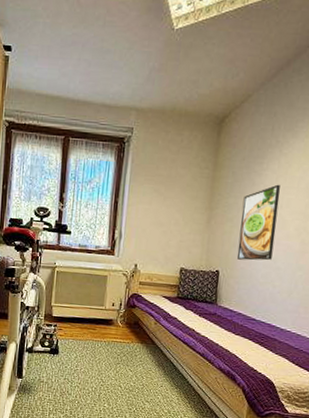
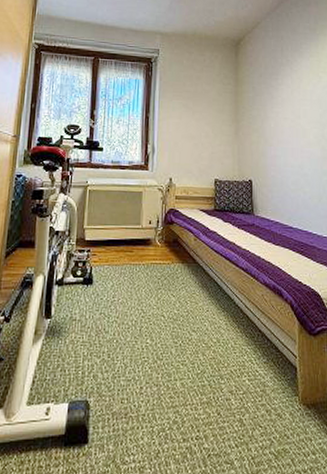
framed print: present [236,184,280,261] -> none [265,97,298,169]

